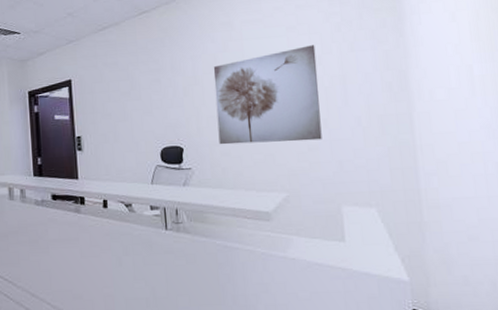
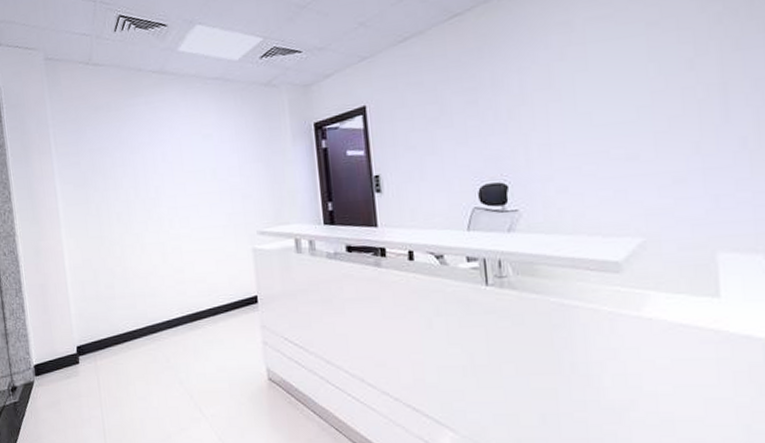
wall art: present [213,45,322,145] -> none [546,44,692,180]

